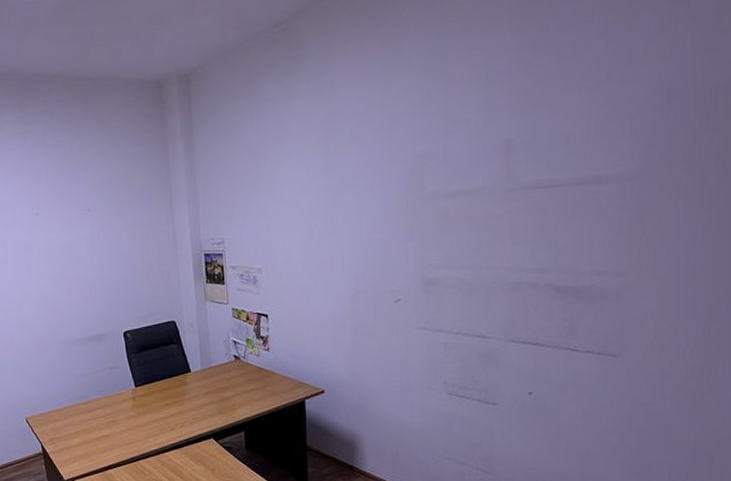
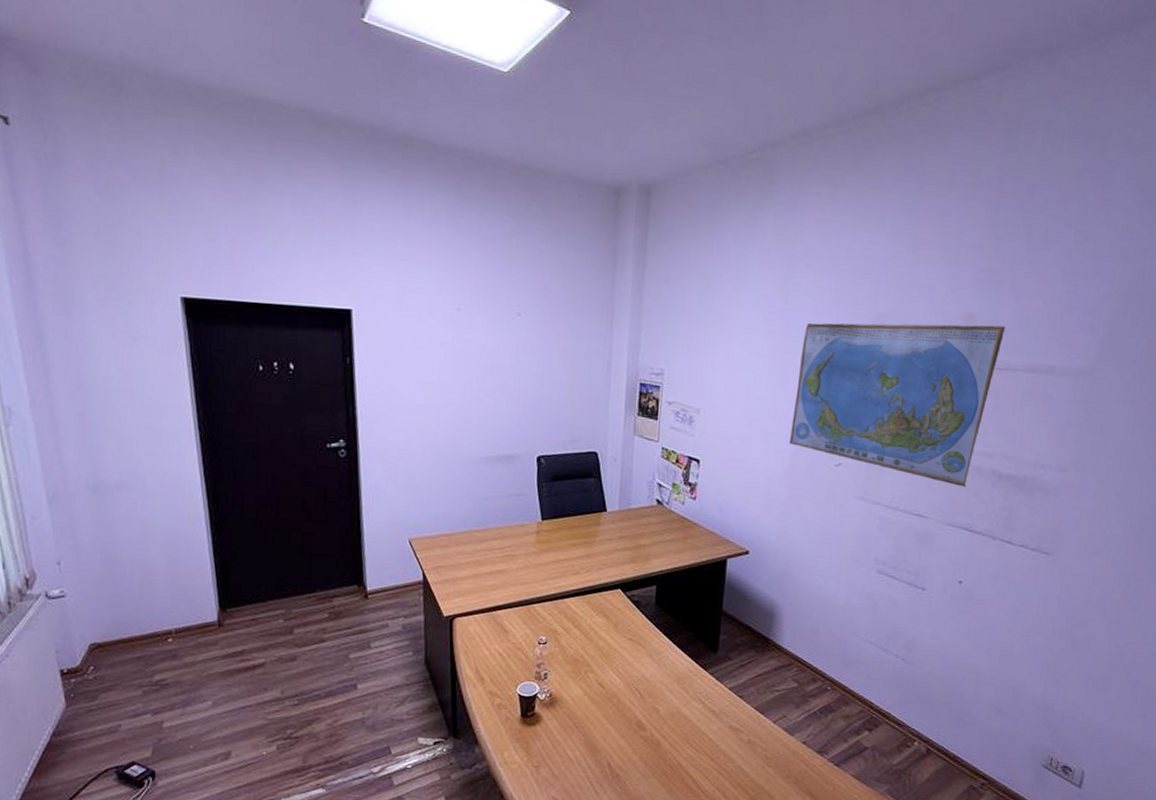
world map: none [348,145,545,304] -> present [789,323,1005,487]

